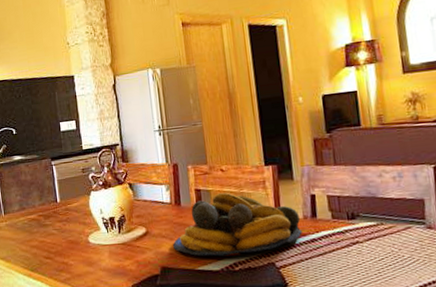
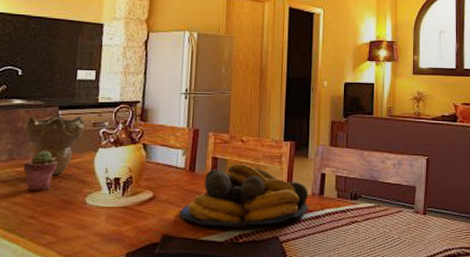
decorative bowl: none [26,163,76,220] -> present [22,114,86,176]
potted succulent: none [33,198,60,235] -> present [23,151,58,191]

